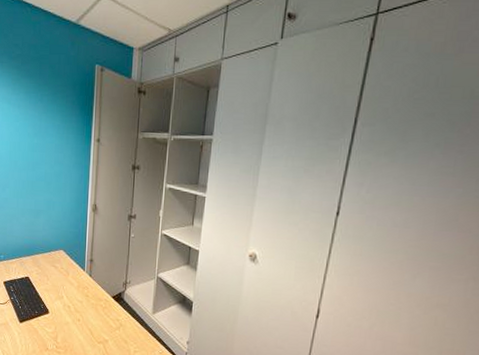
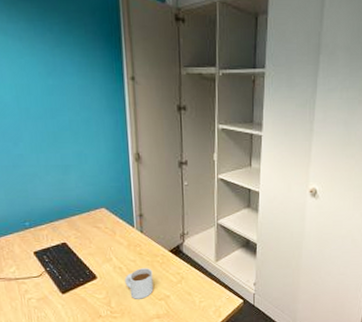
mug: none [71,309,96,339] -> present [125,268,154,299]

